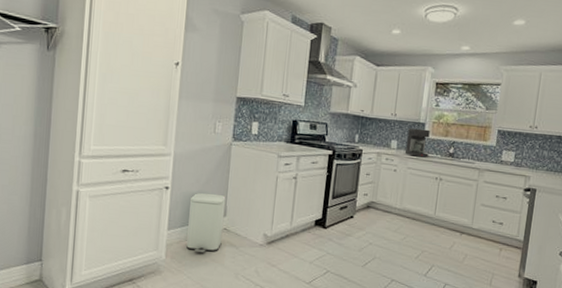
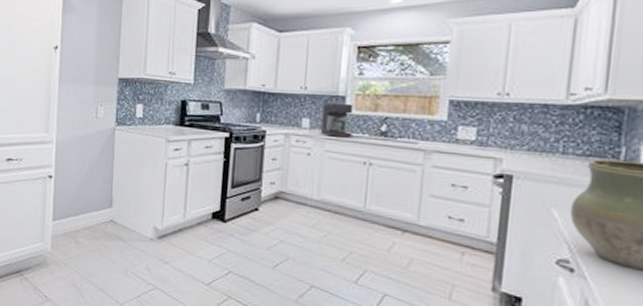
pedal bin: present [186,193,226,253] -> none [72,182,111,246]

